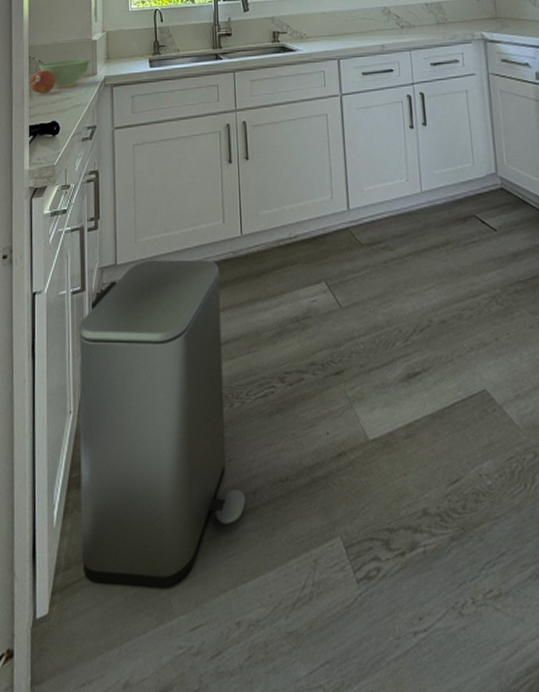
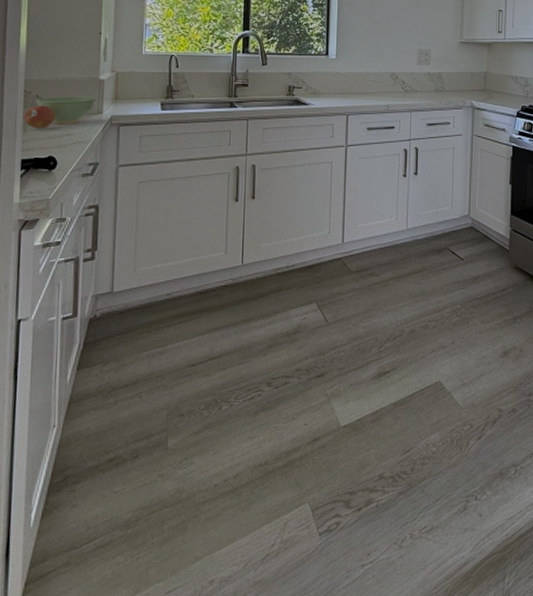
pedal bin: present [79,259,247,590] -> none [59,286,228,570]

